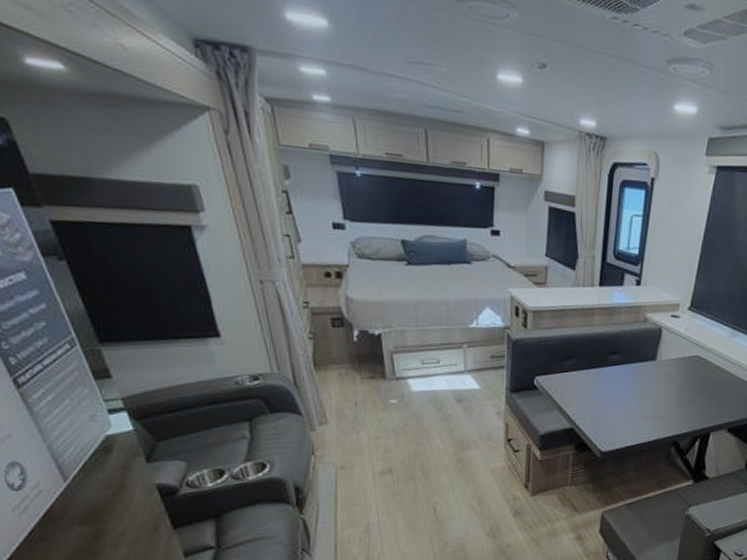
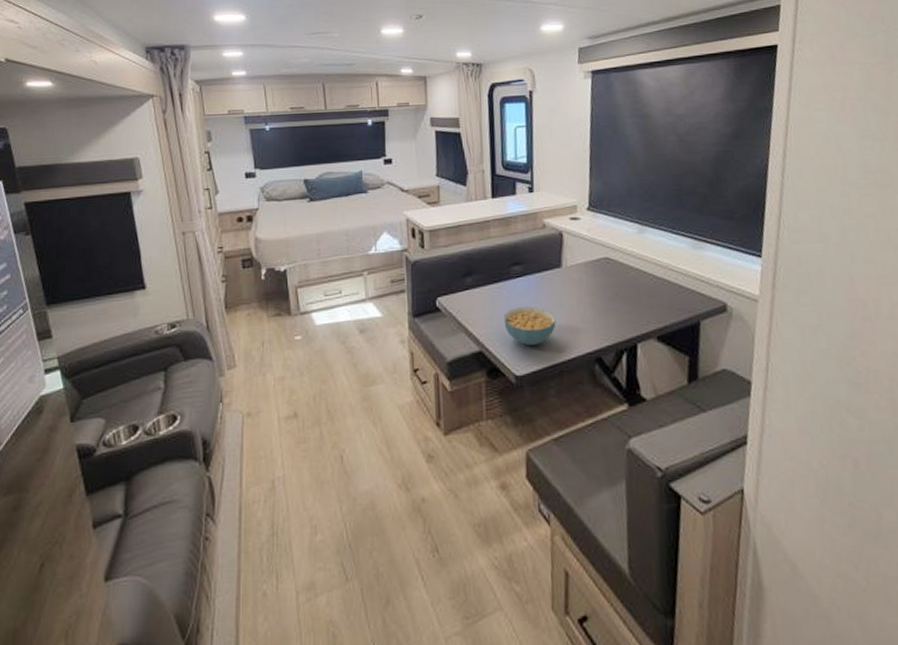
cereal bowl: none [596,393,644,428] -> present [503,307,556,346]

